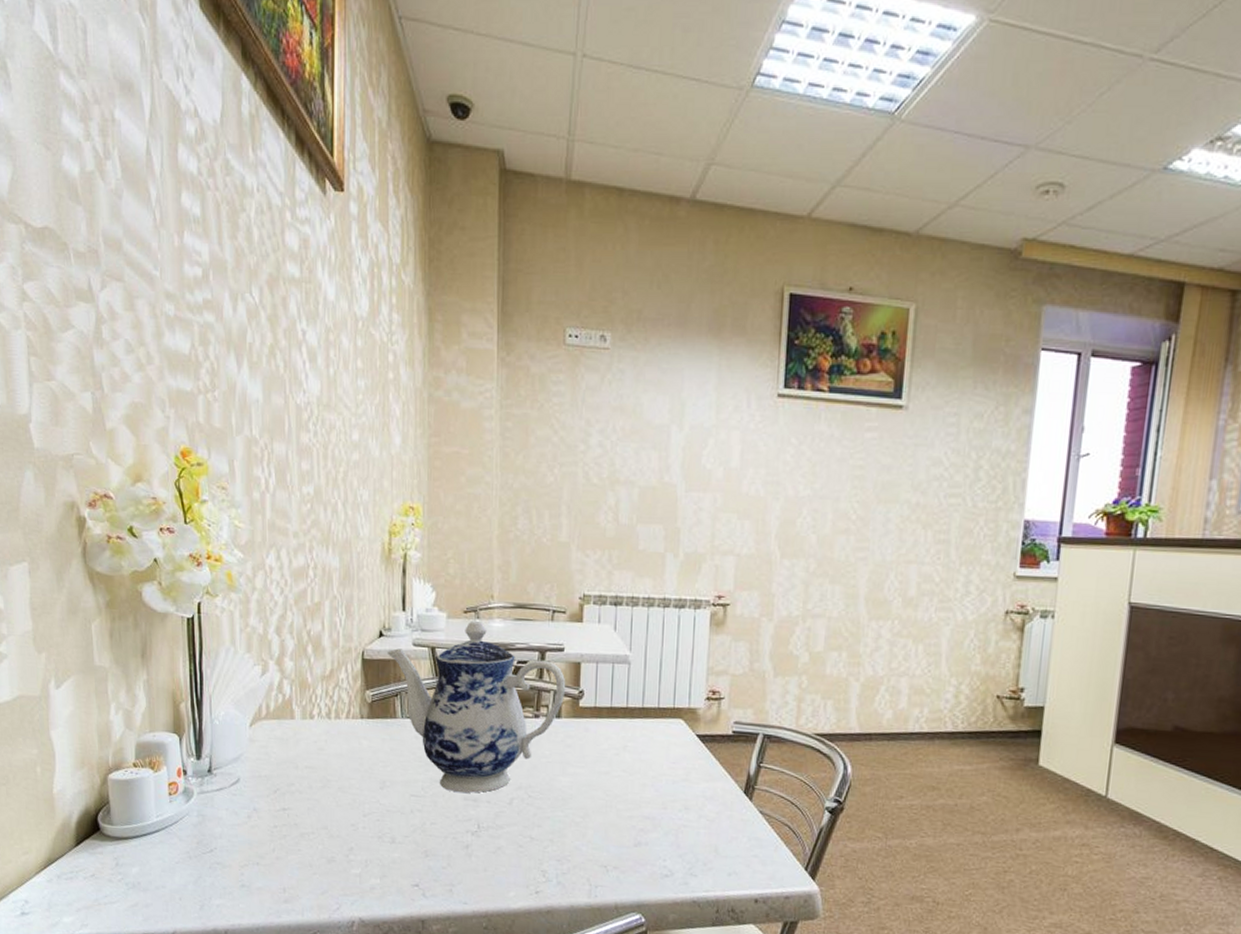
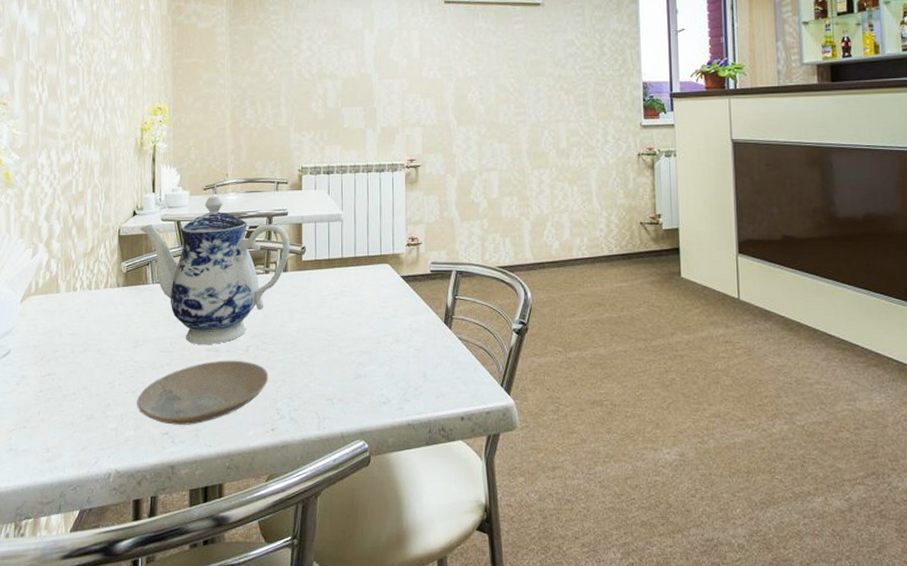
plate: none [383,811,535,879] -> present [137,360,269,425]

